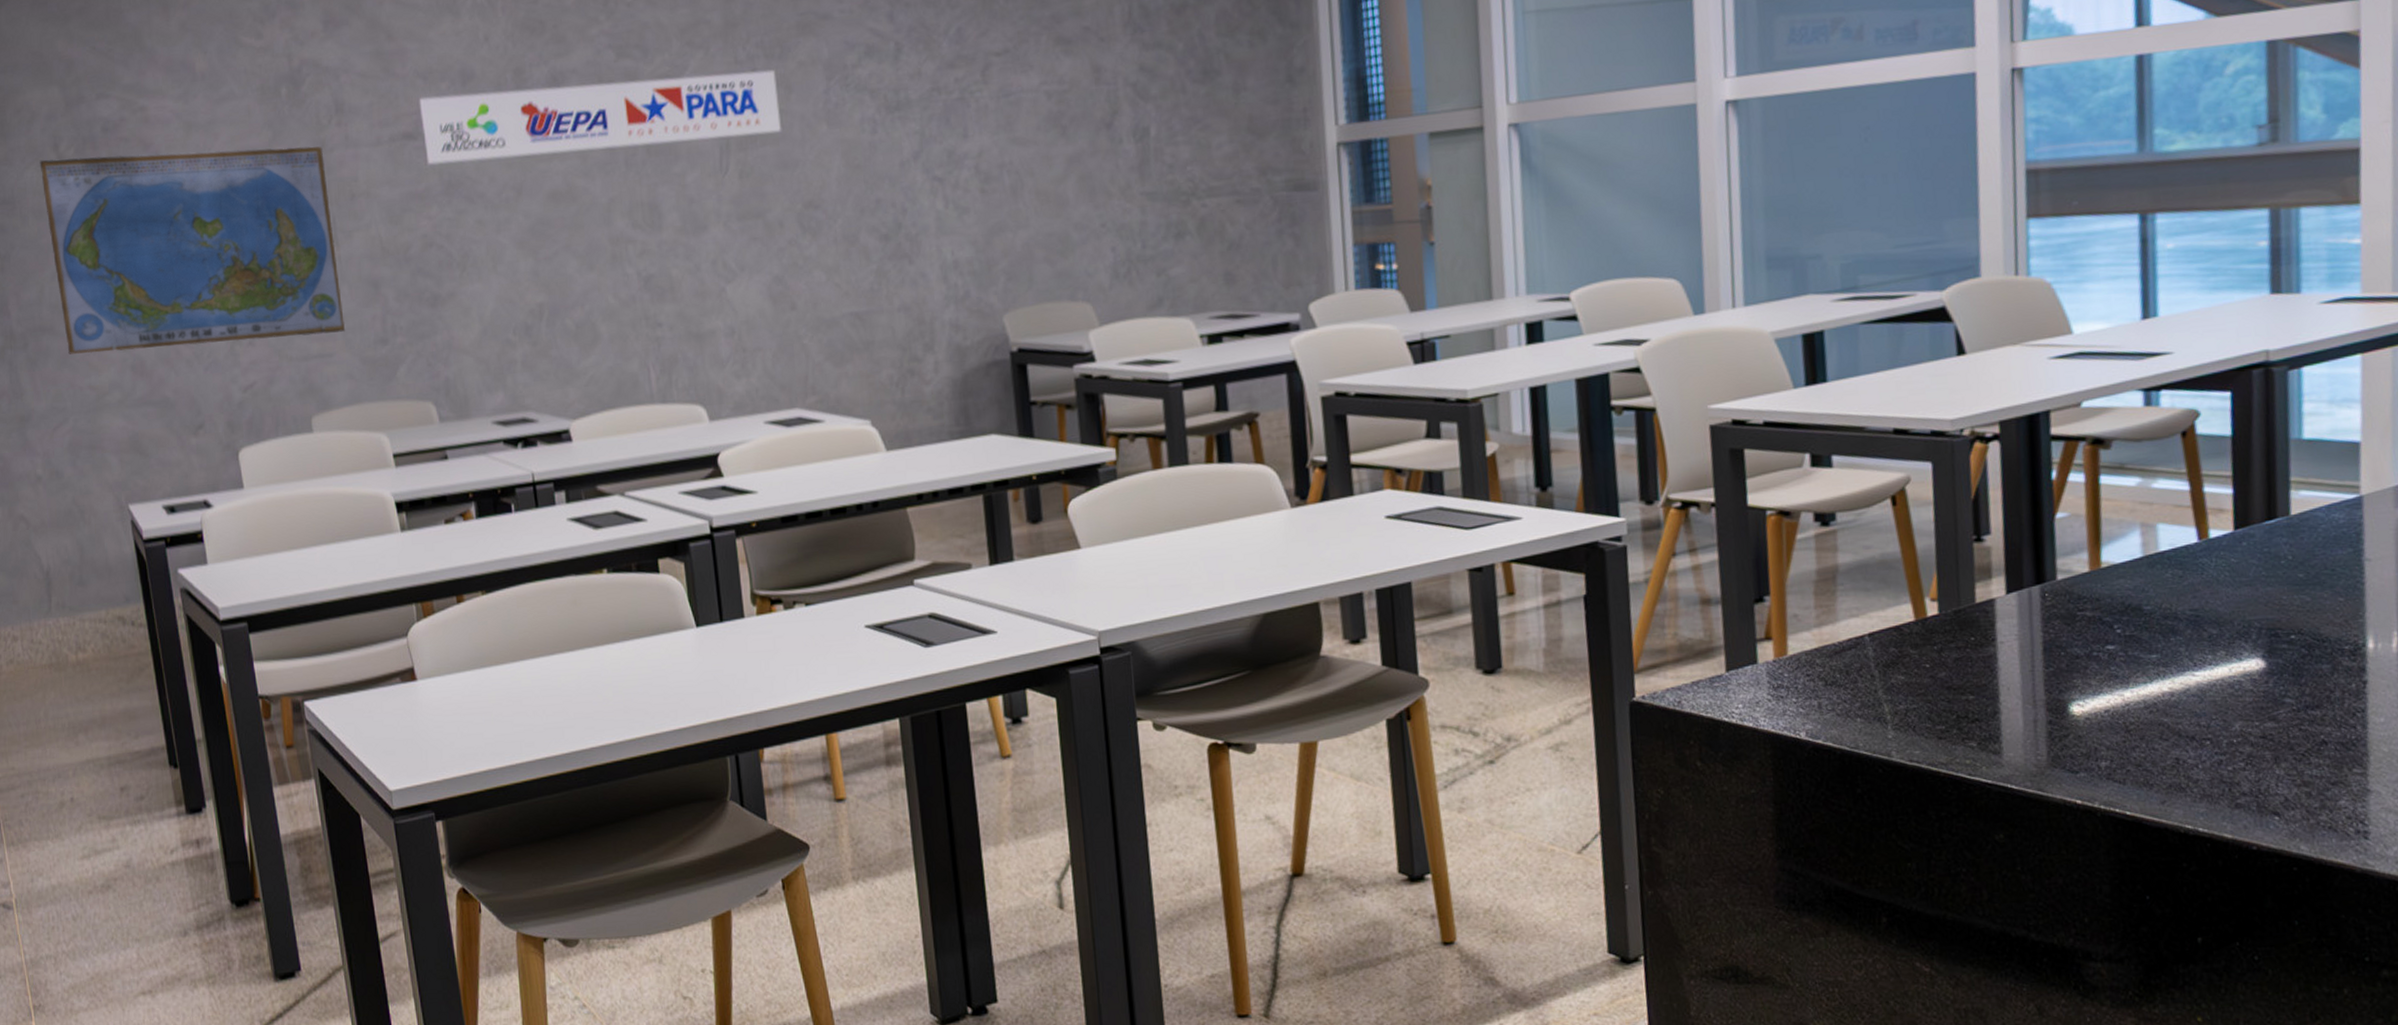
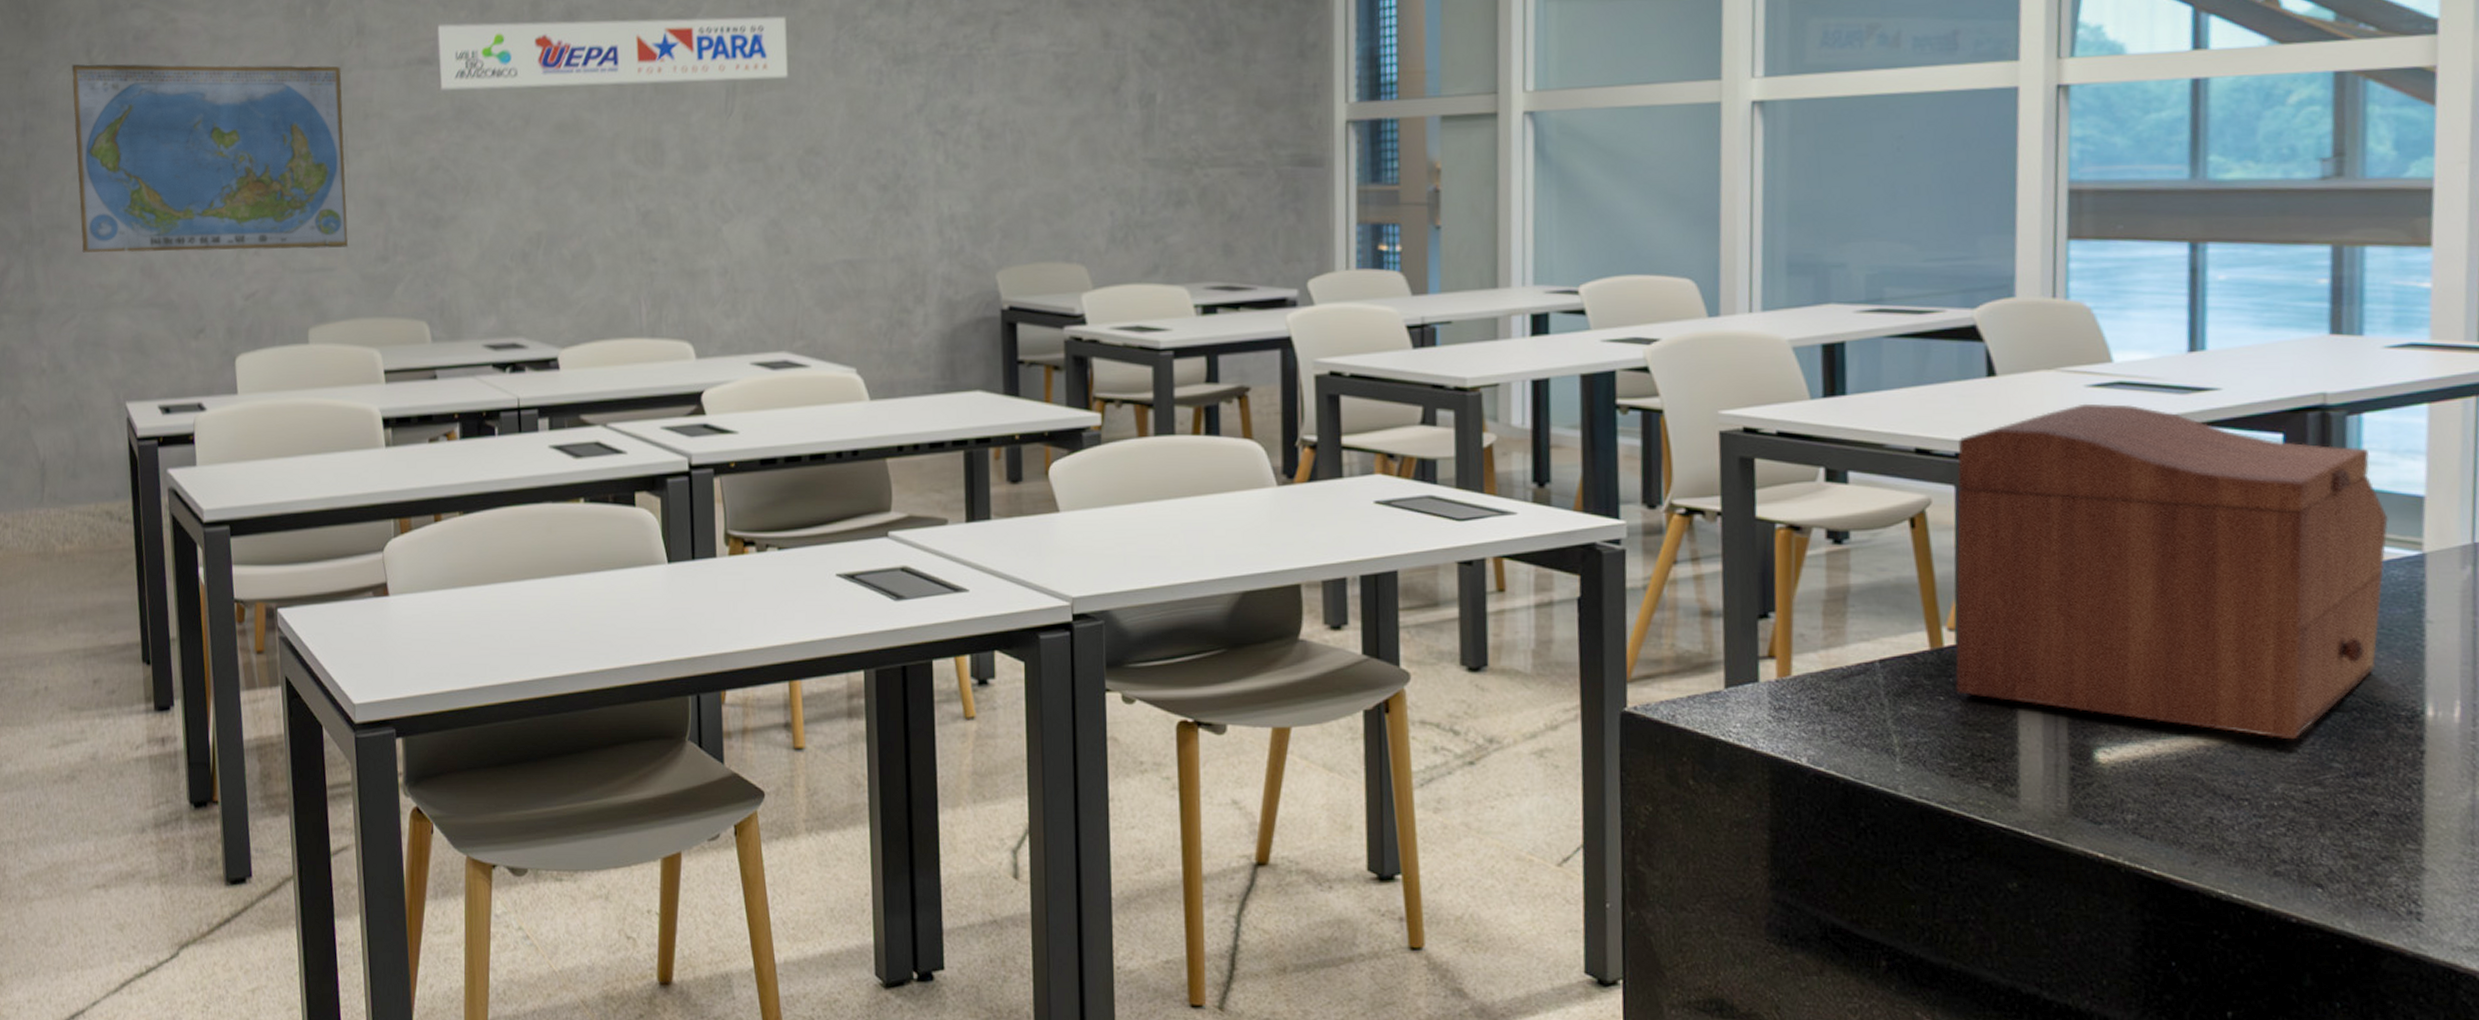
sewing box: none [1932,374,2329,680] -> present [1955,403,2388,740]

